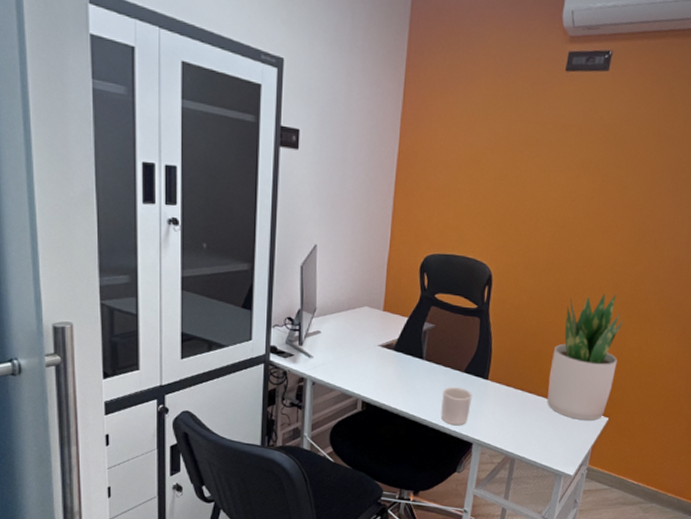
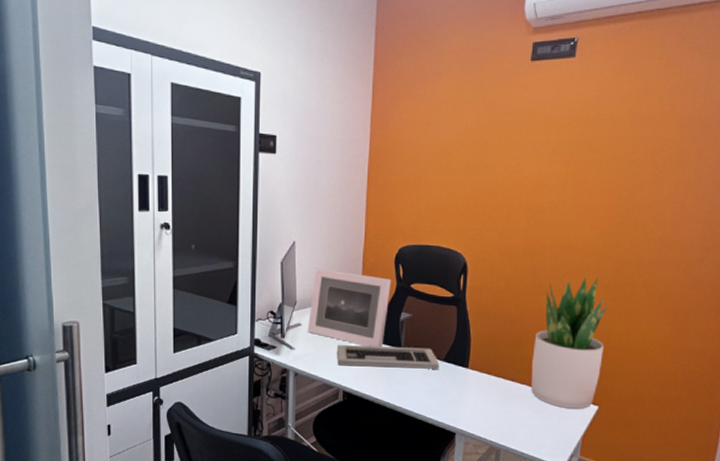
picture frame: none [326,273,417,358] -> present [307,268,392,348]
computer keyboard: none [356,353,460,380] -> present [336,344,440,369]
mug: present [441,387,472,426] -> none [422,376,453,416]

